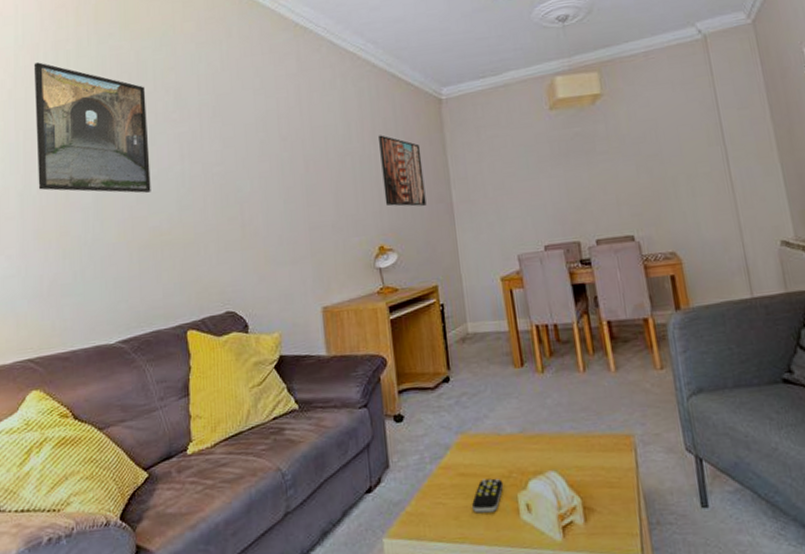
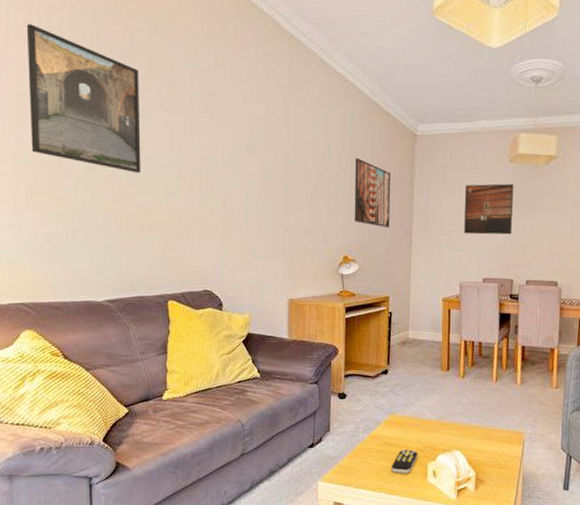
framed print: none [504,133,569,198] -> present [464,183,514,235]

